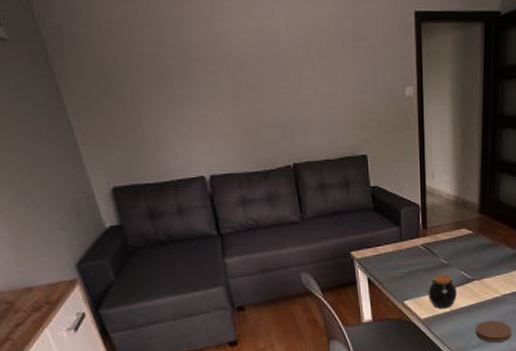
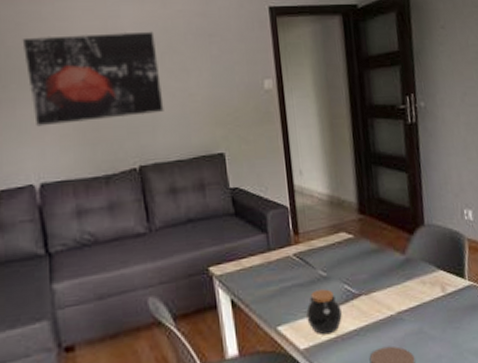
wall art: none [185,33,315,124] -> present [22,31,164,127]

